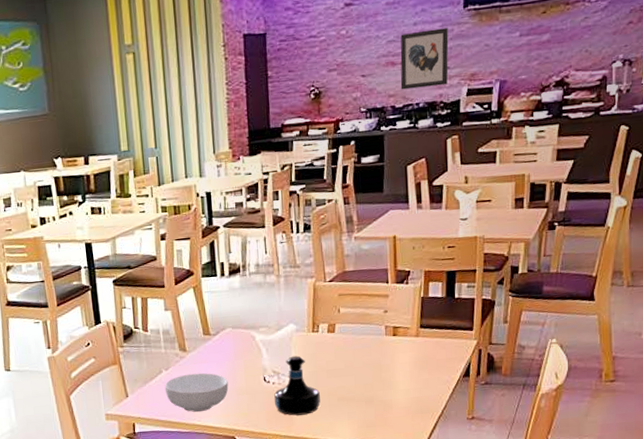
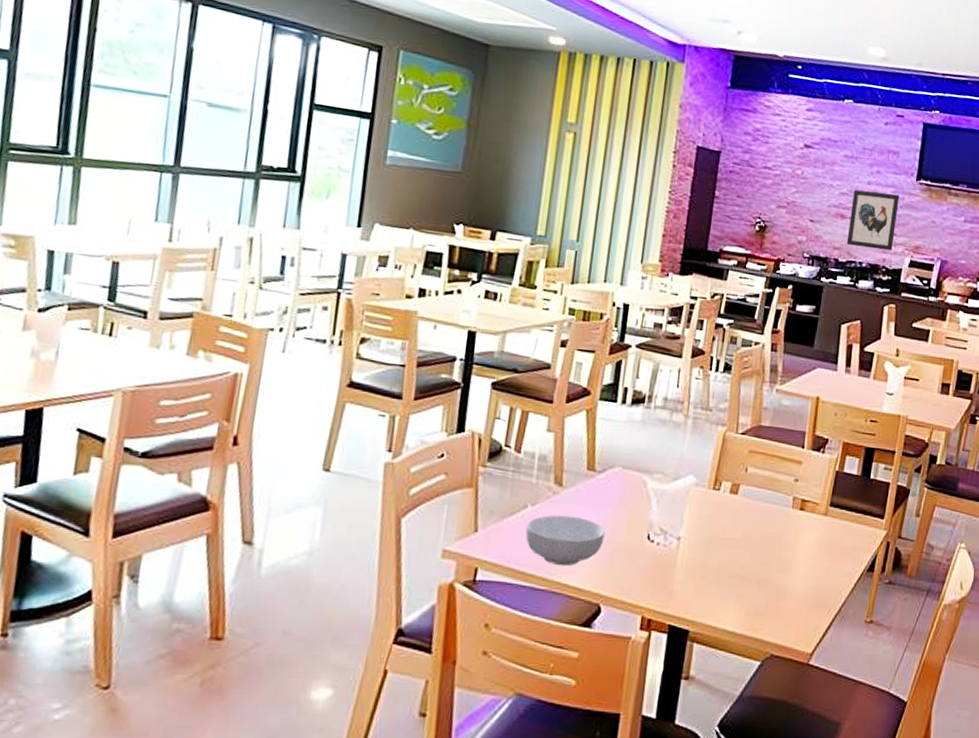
tequila bottle: present [274,355,320,416] -> none [655,514,709,589]

